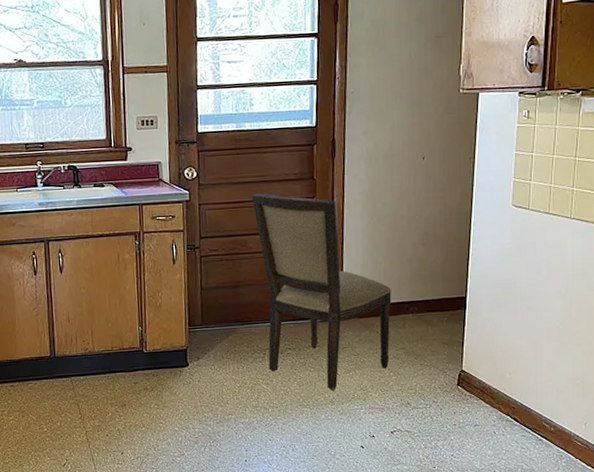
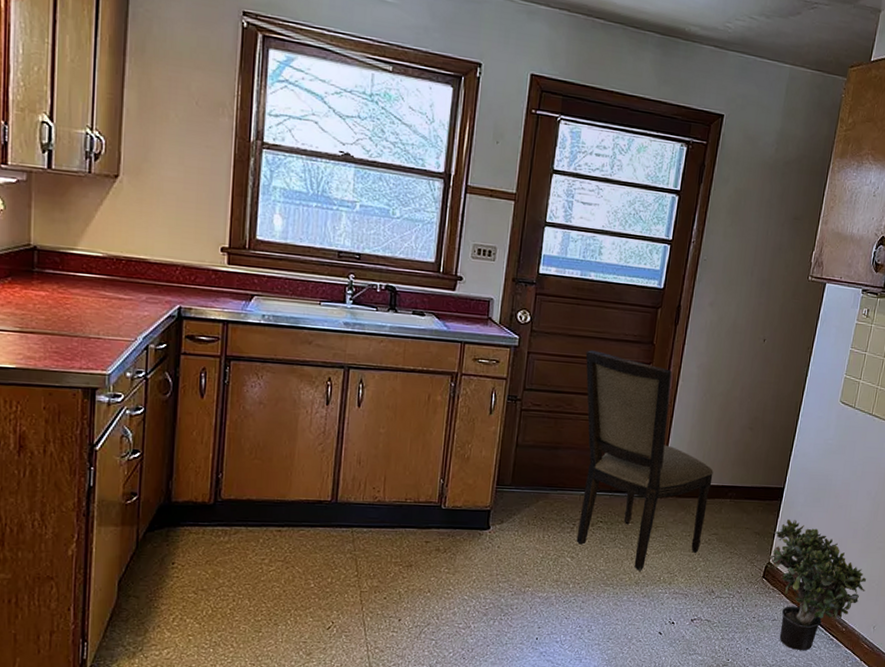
potted plant: none [462,326,570,453] -> present [769,518,867,651]

